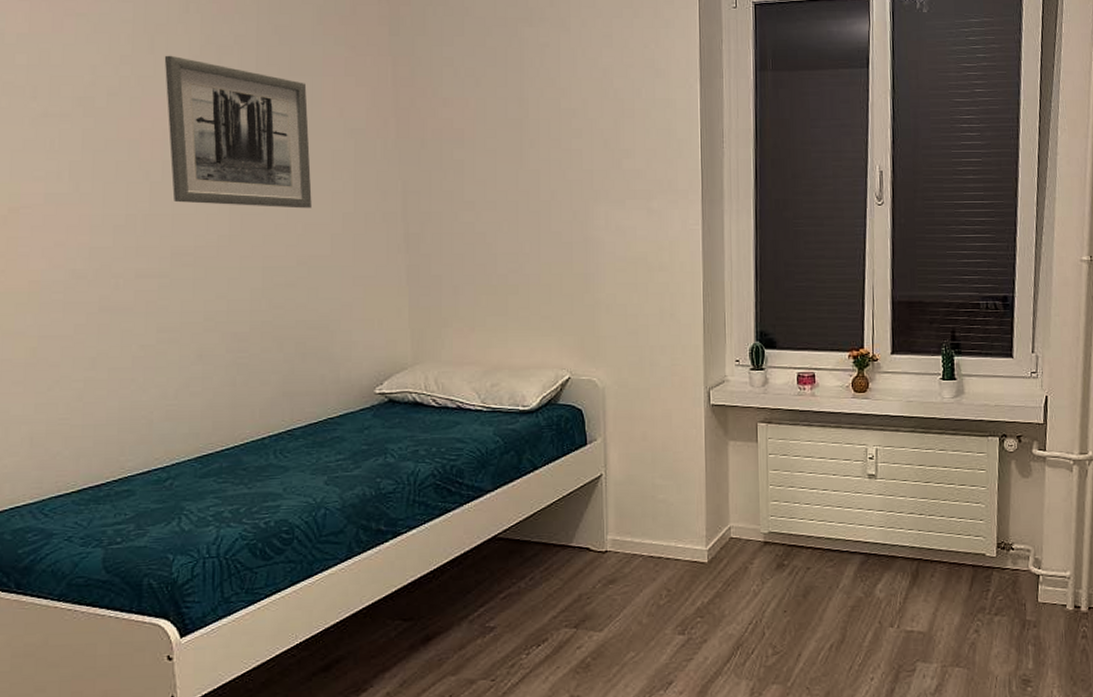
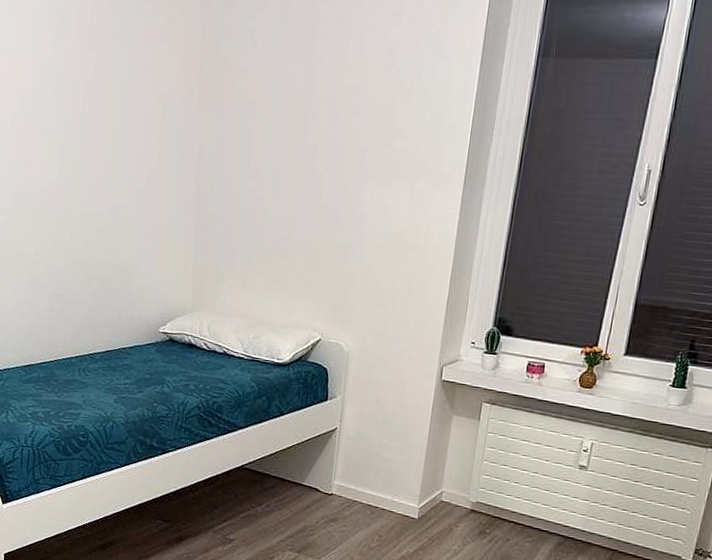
wall art: present [164,55,312,209] -> none [18,17,129,165]

